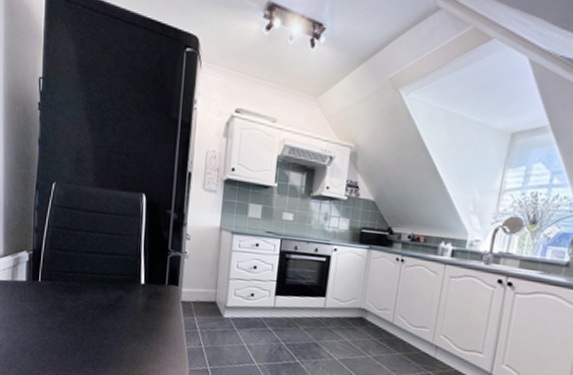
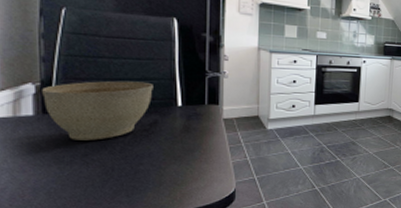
planter bowl: none [33,253,121,310] -> present [42,81,153,141]

